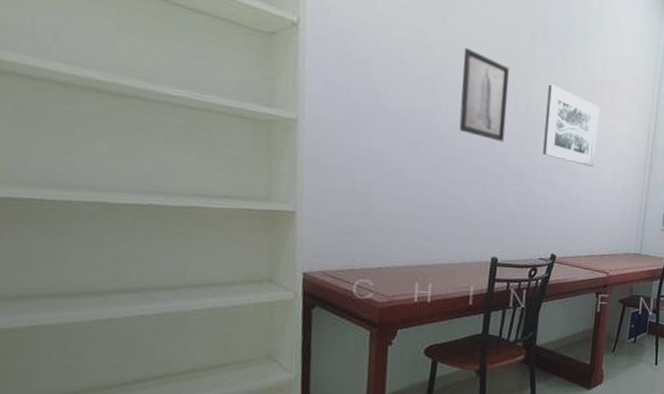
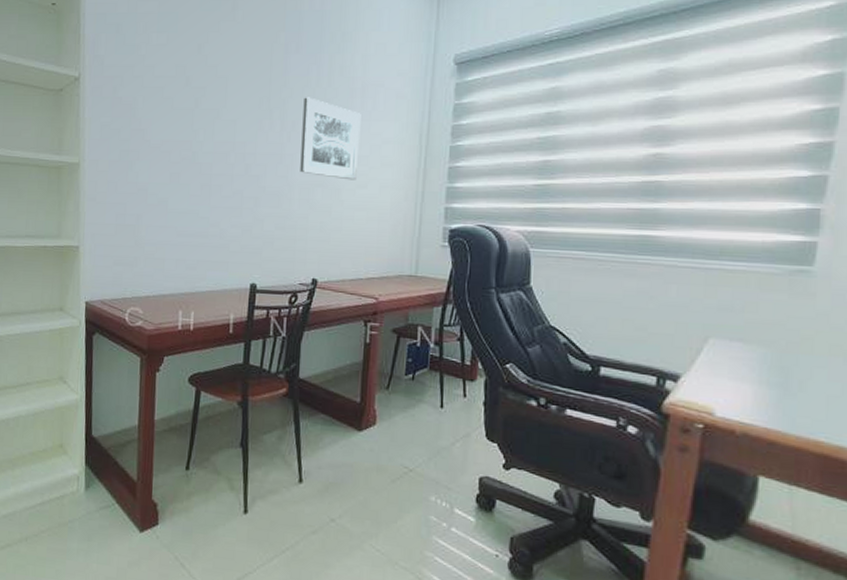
wall art: present [459,47,509,142] -> none [216,73,263,164]

